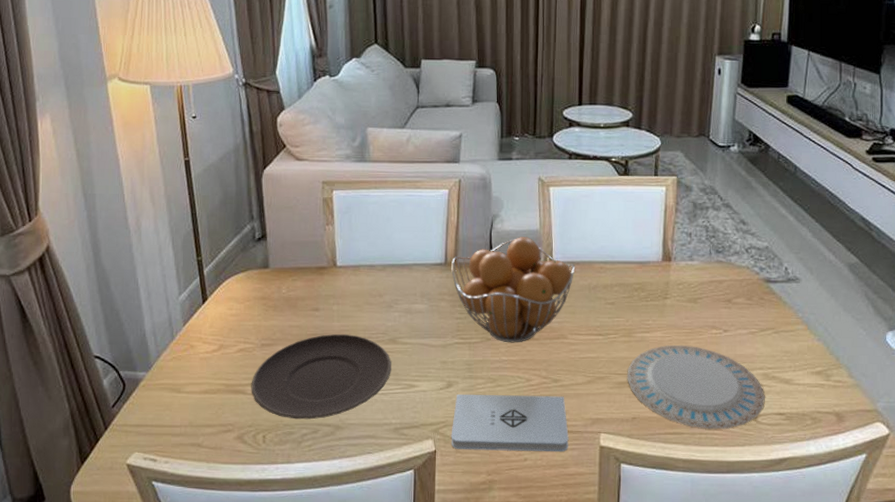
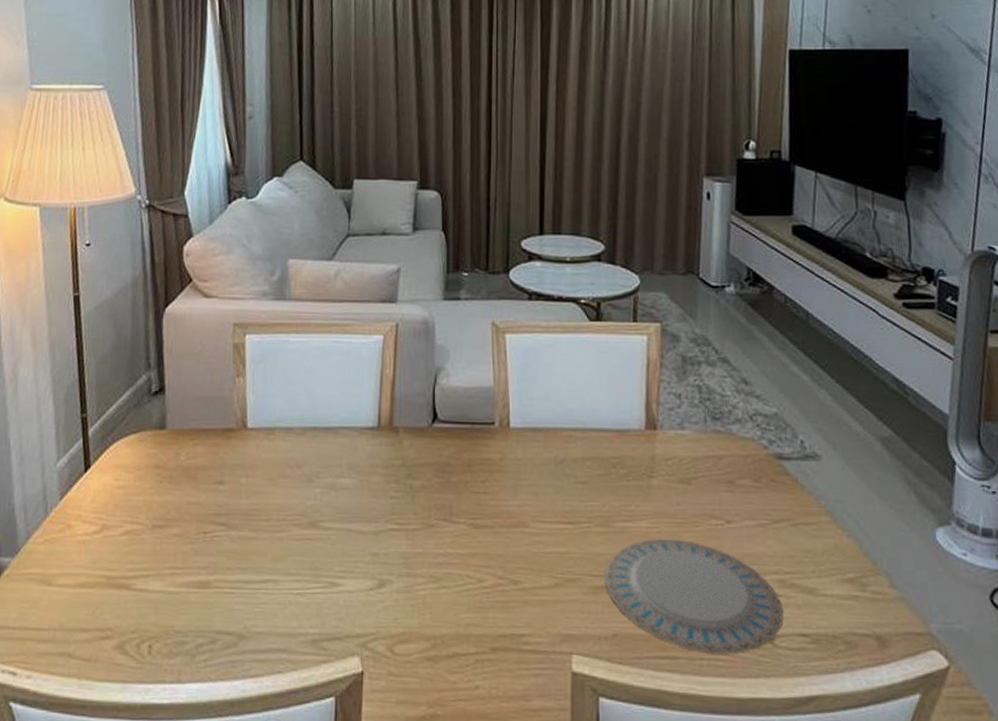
plate: present [251,334,391,420] -> none [136,514,310,626]
fruit basket: present [451,237,575,343] -> none [386,395,538,532]
notepad: present [451,394,569,452] -> none [382,596,532,679]

